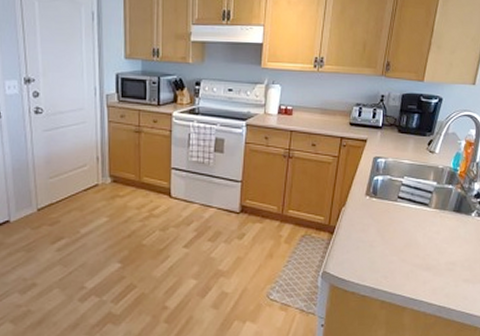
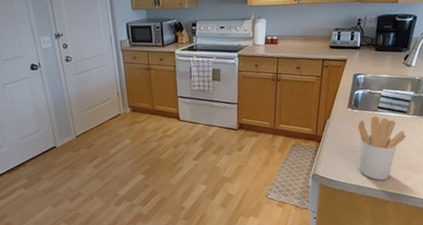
utensil holder: none [375,207,426,283] -> present [357,116,406,181]

